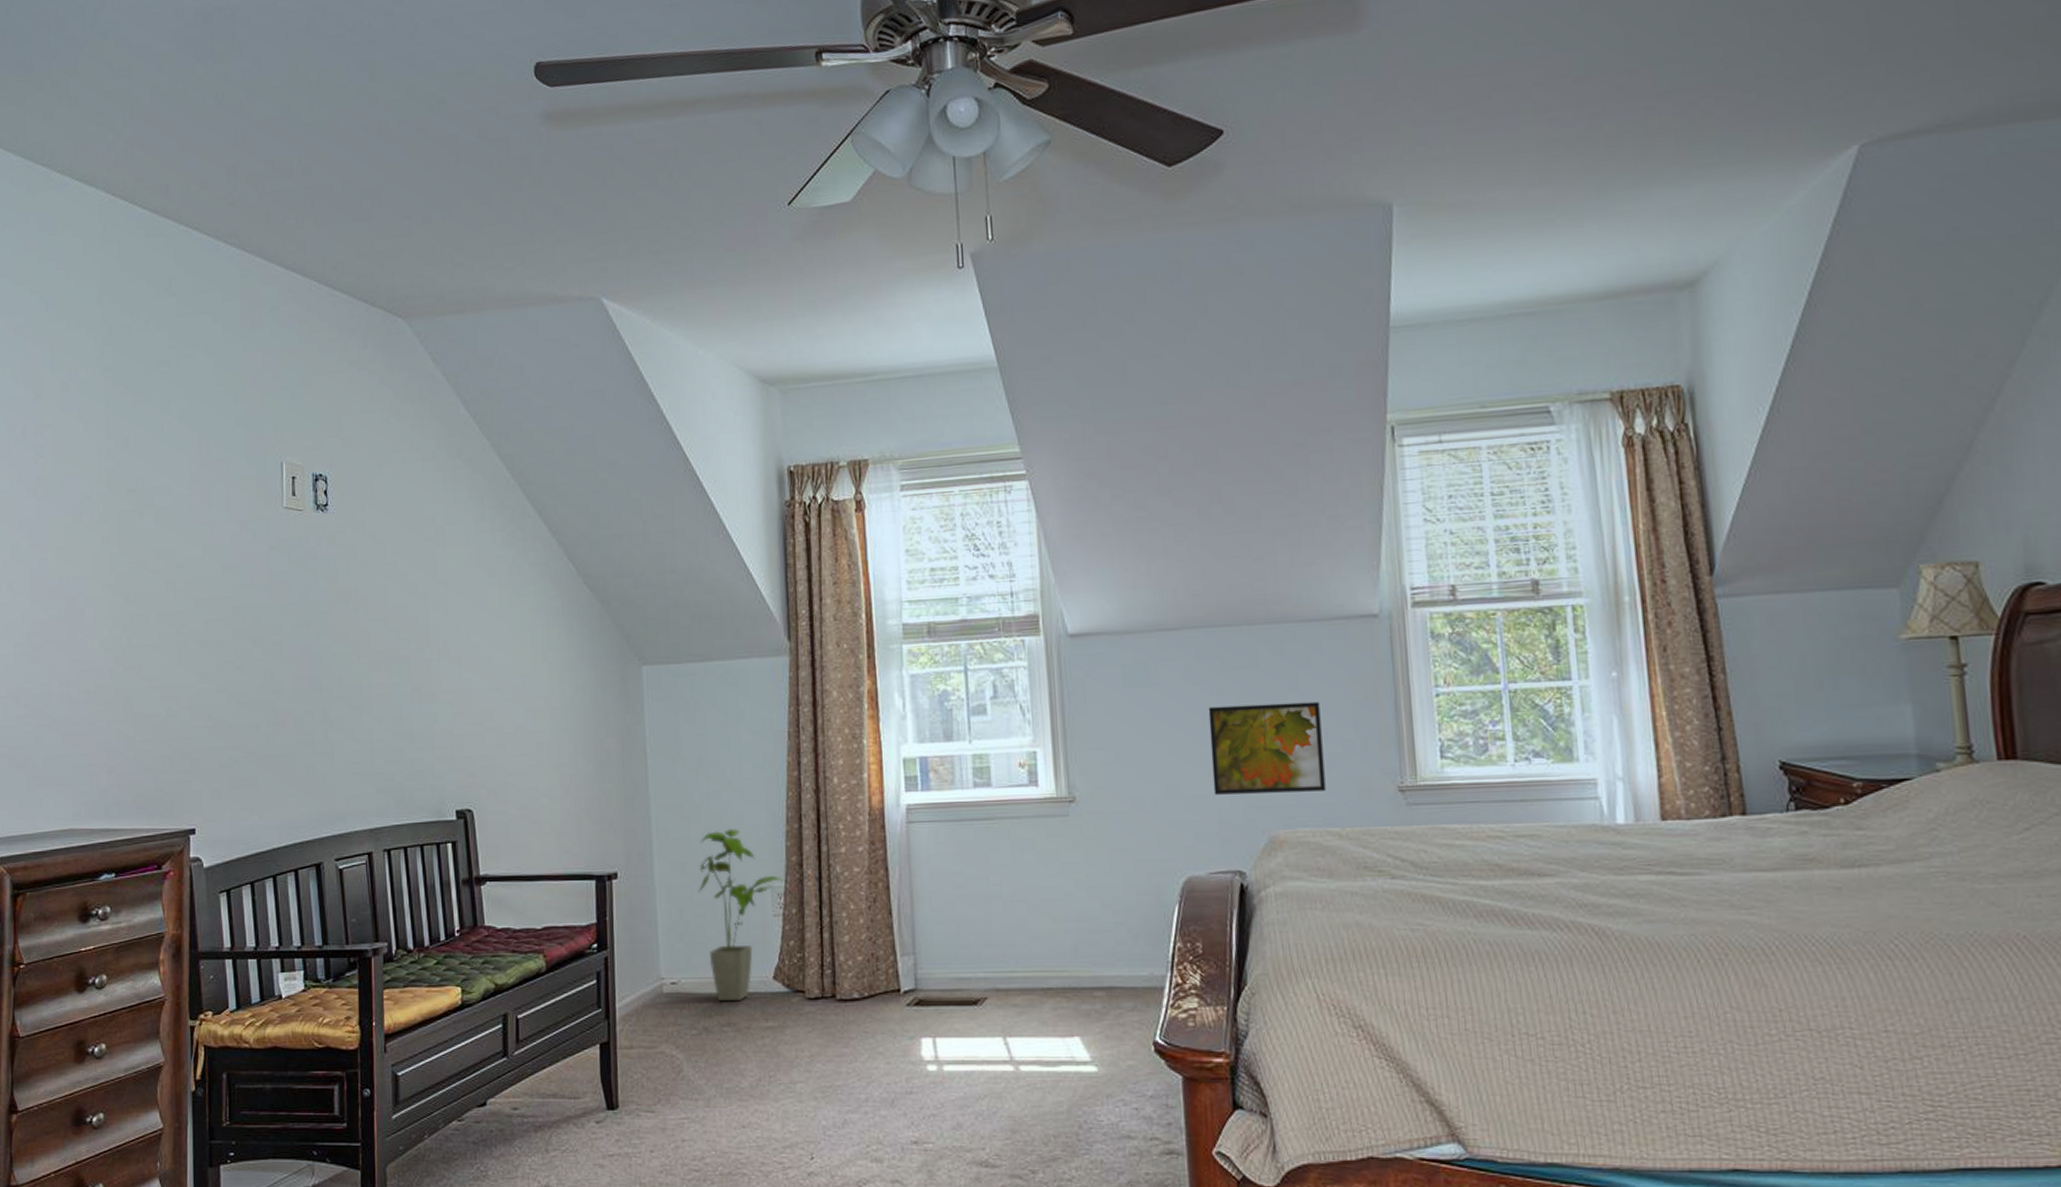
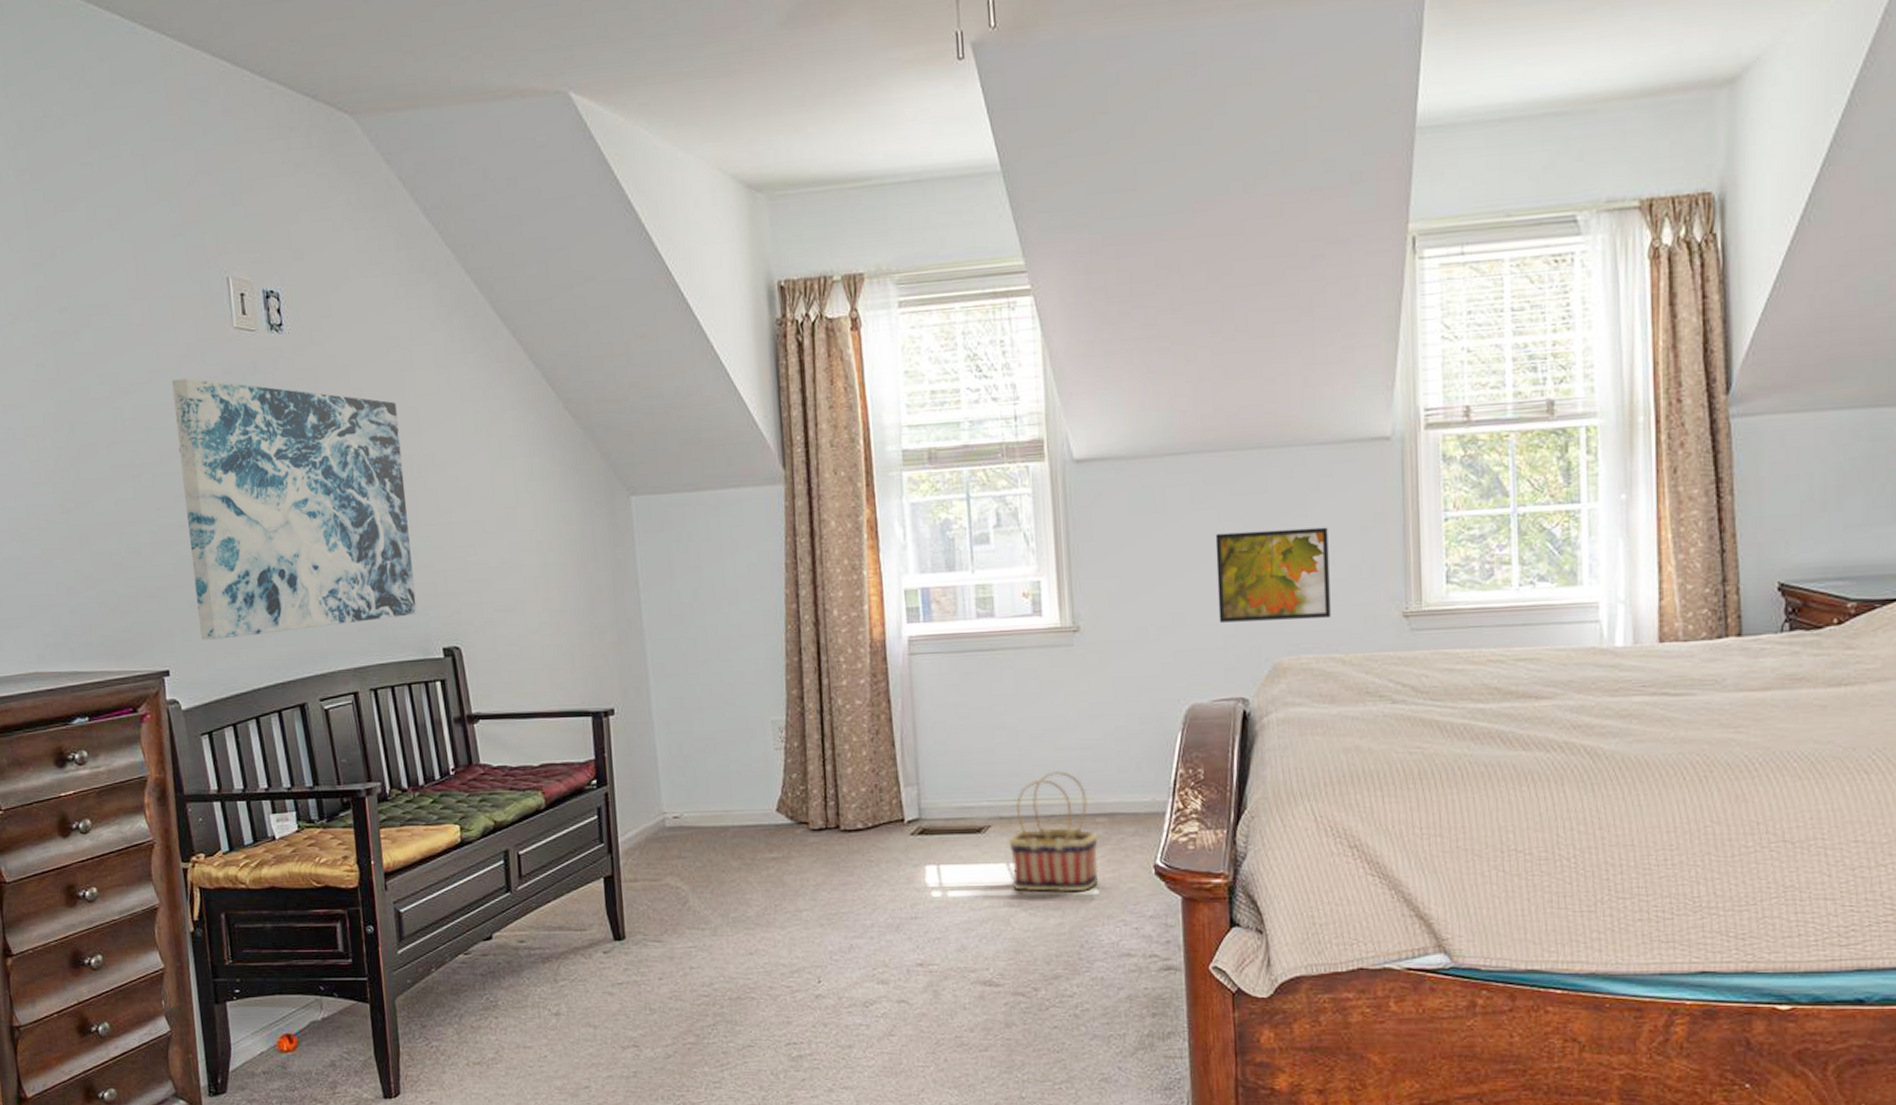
wall art: none [223,553,434,800] -> present [172,378,417,640]
house plant: present [697,828,788,1002] -> none [697,662,790,835]
basket: none [1005,943,1097,1069] -> present [1008,771,1099,892]

